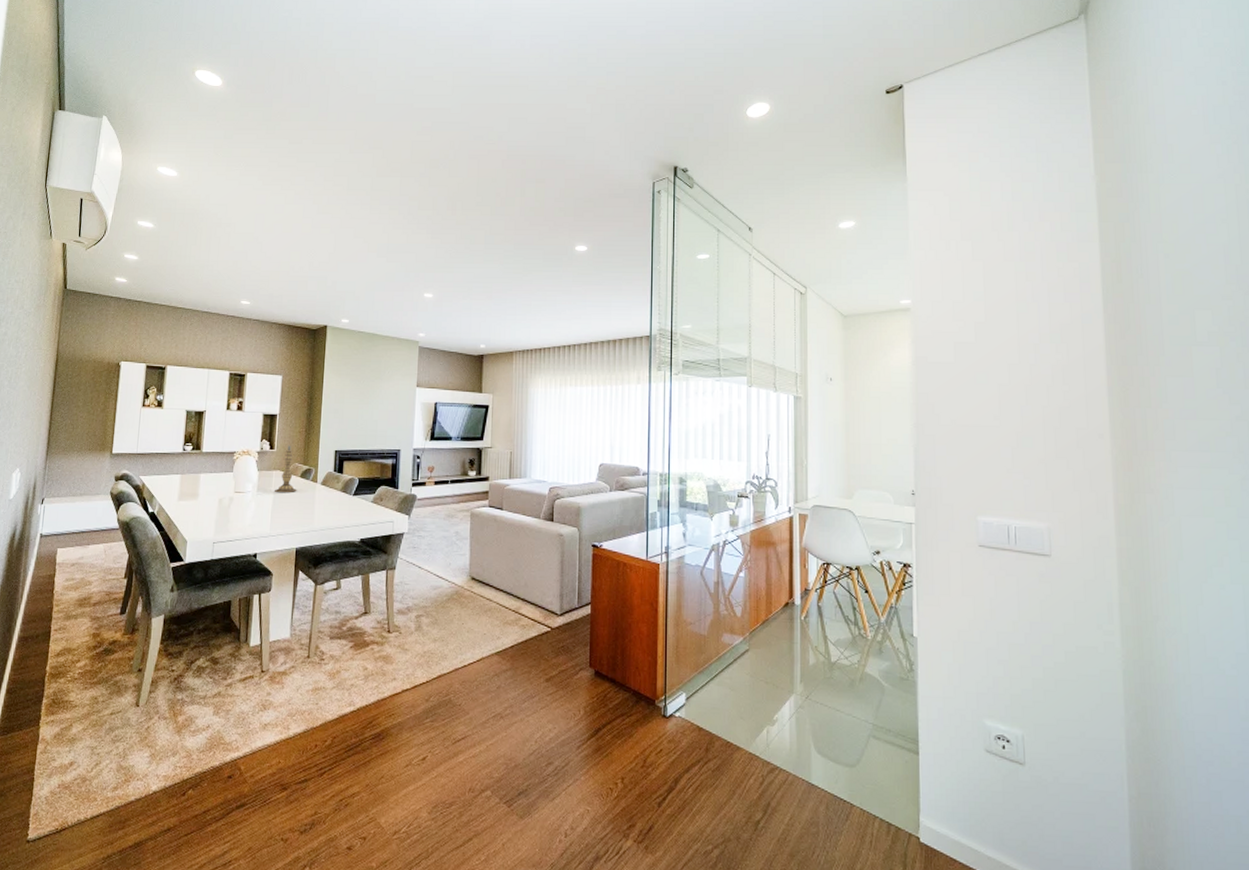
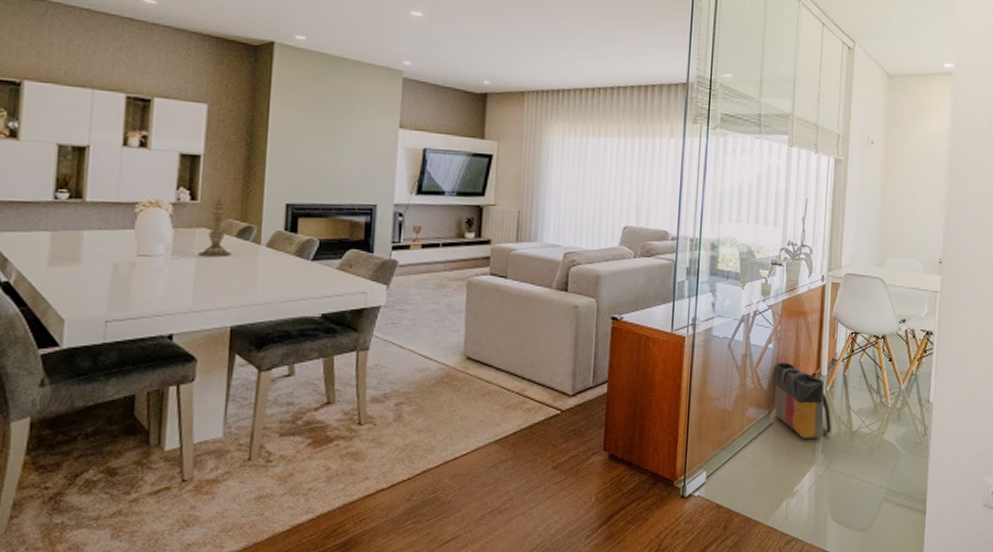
tote bag: none [748,590,808,667] -> present [774,362,831,438]

